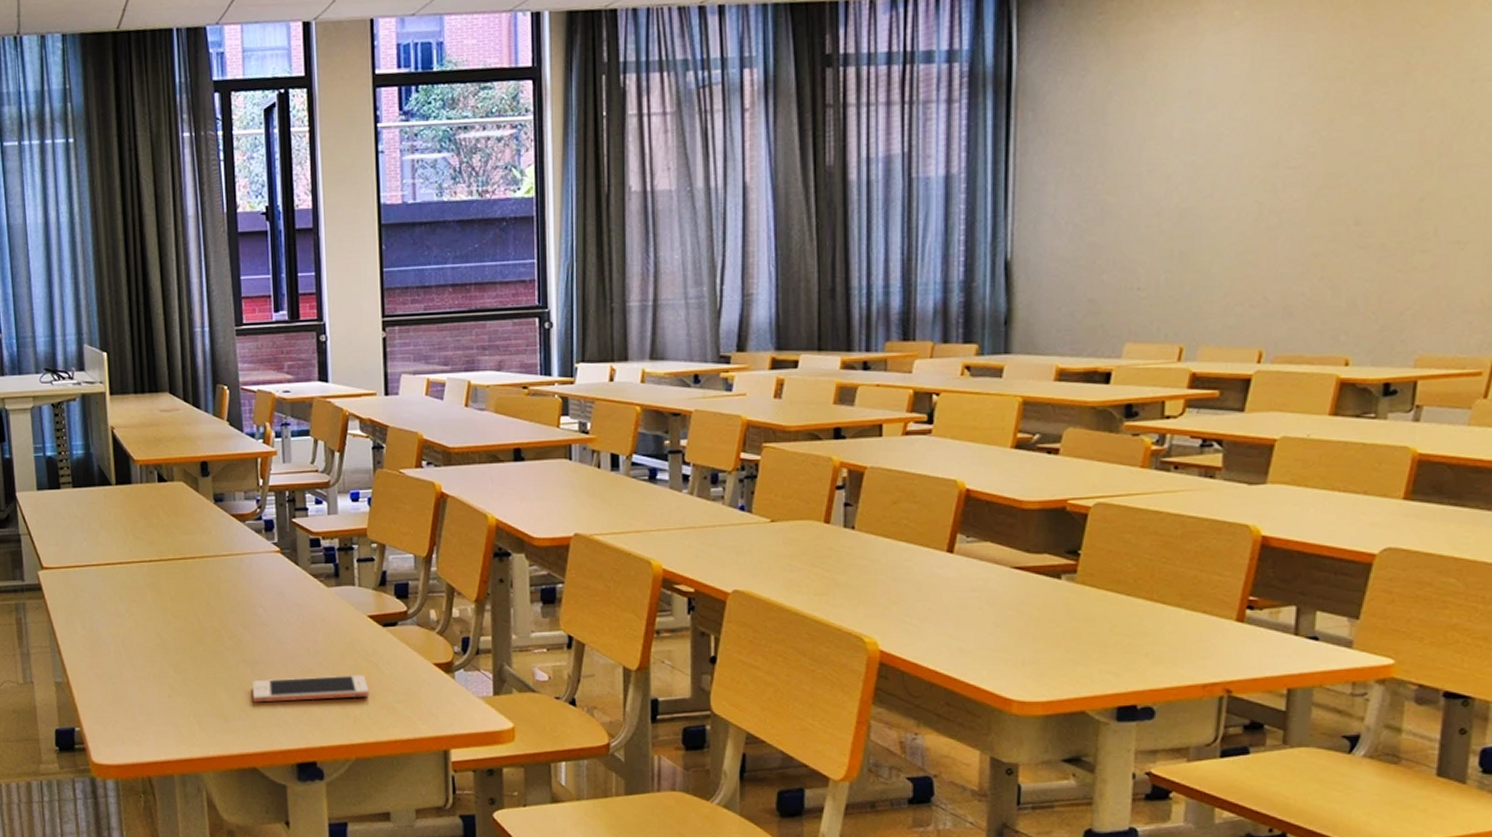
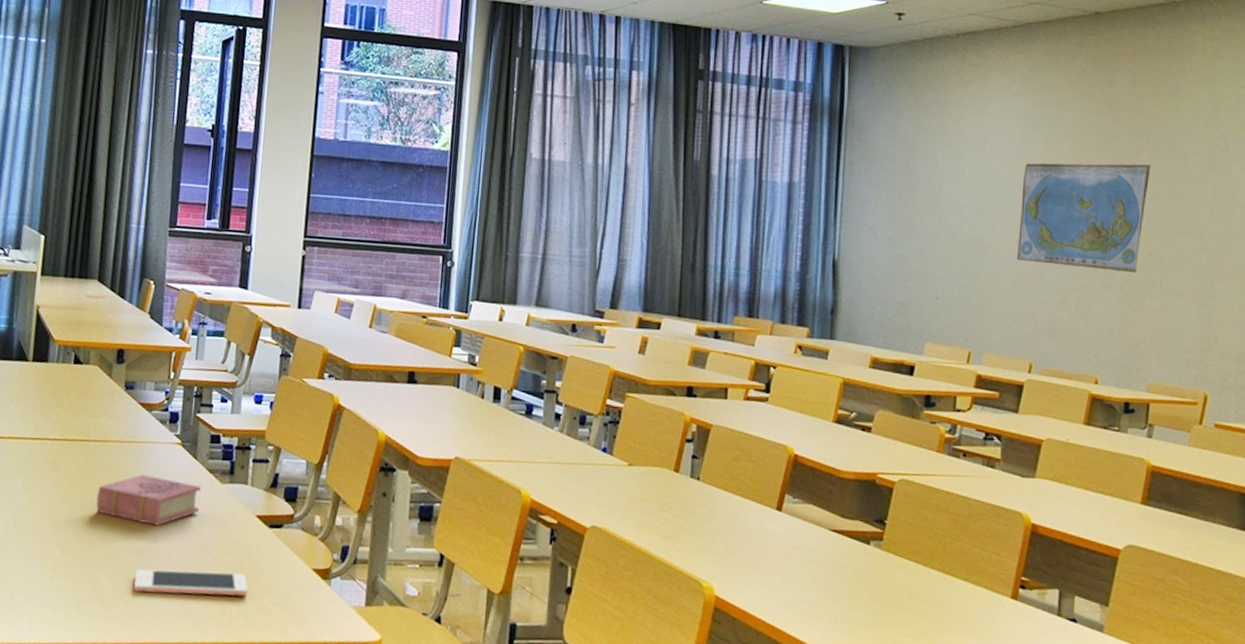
book: none [202,586,309,636] -> present [96,474,202,526]
world map: none [1241,85,1425,230] -> present [1016,163,1151,272]

